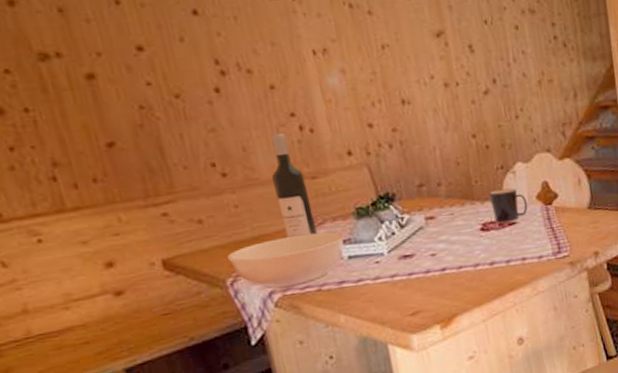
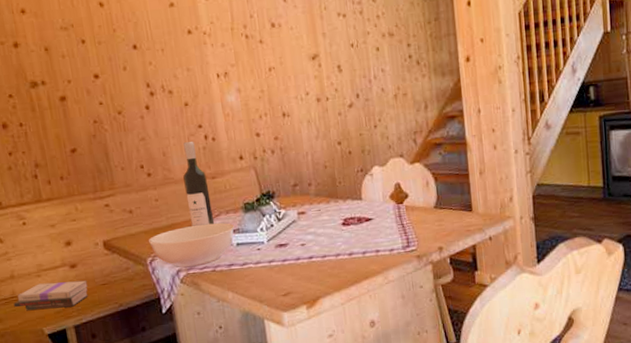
books: none [29,310,144,354] -> present [13,280,88,310]
mug: present [488,188,528,225] -> none [349,188,383,220]

